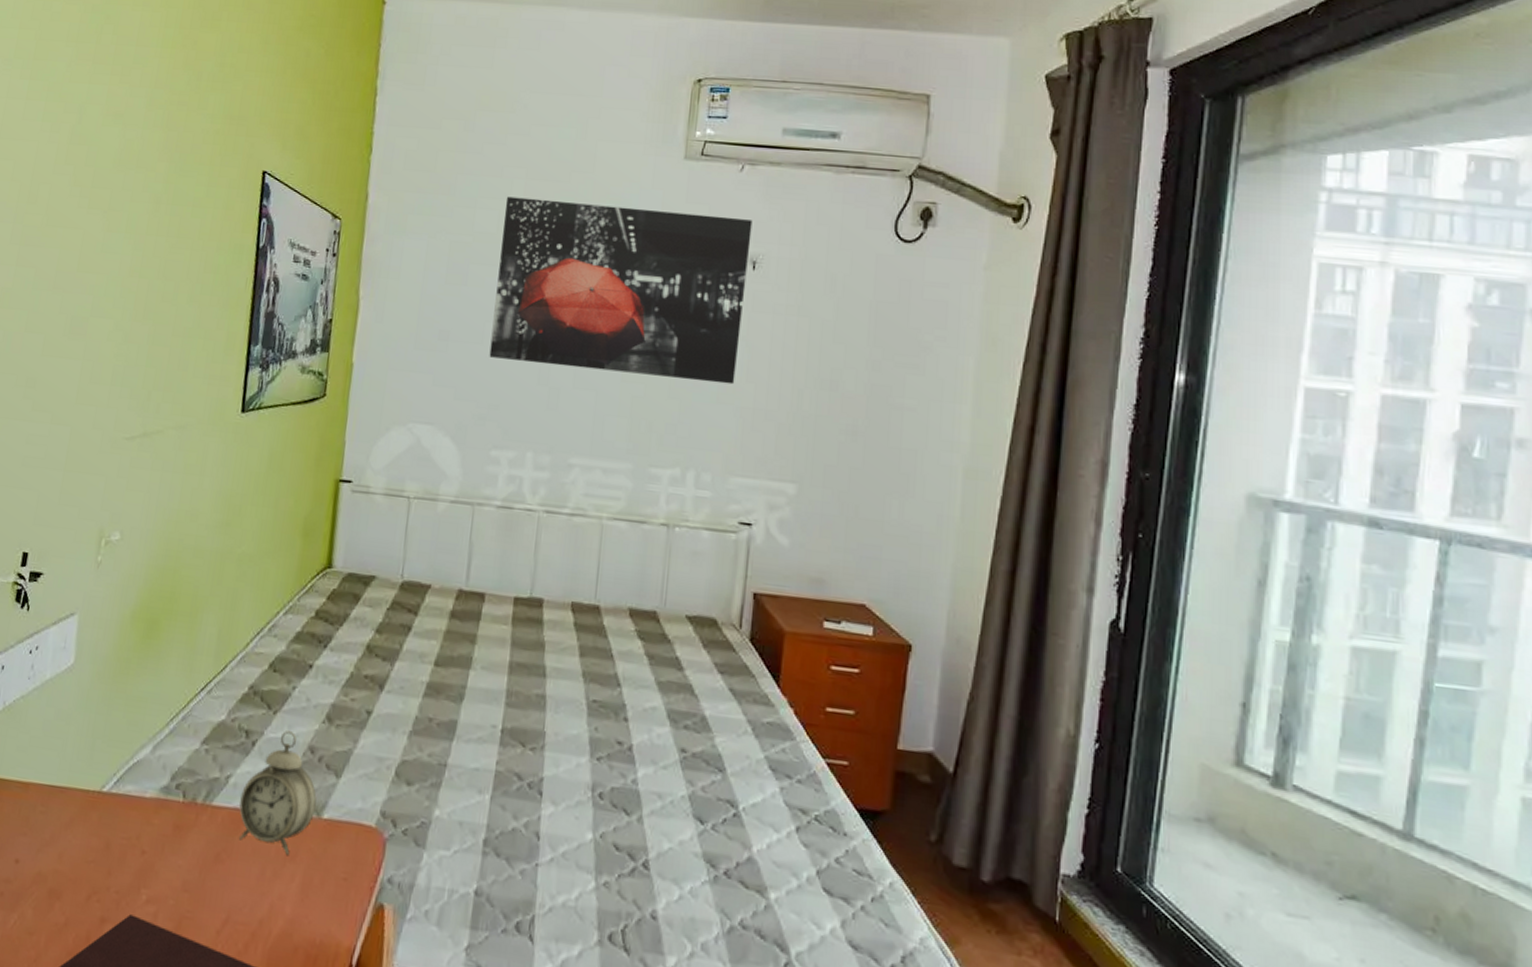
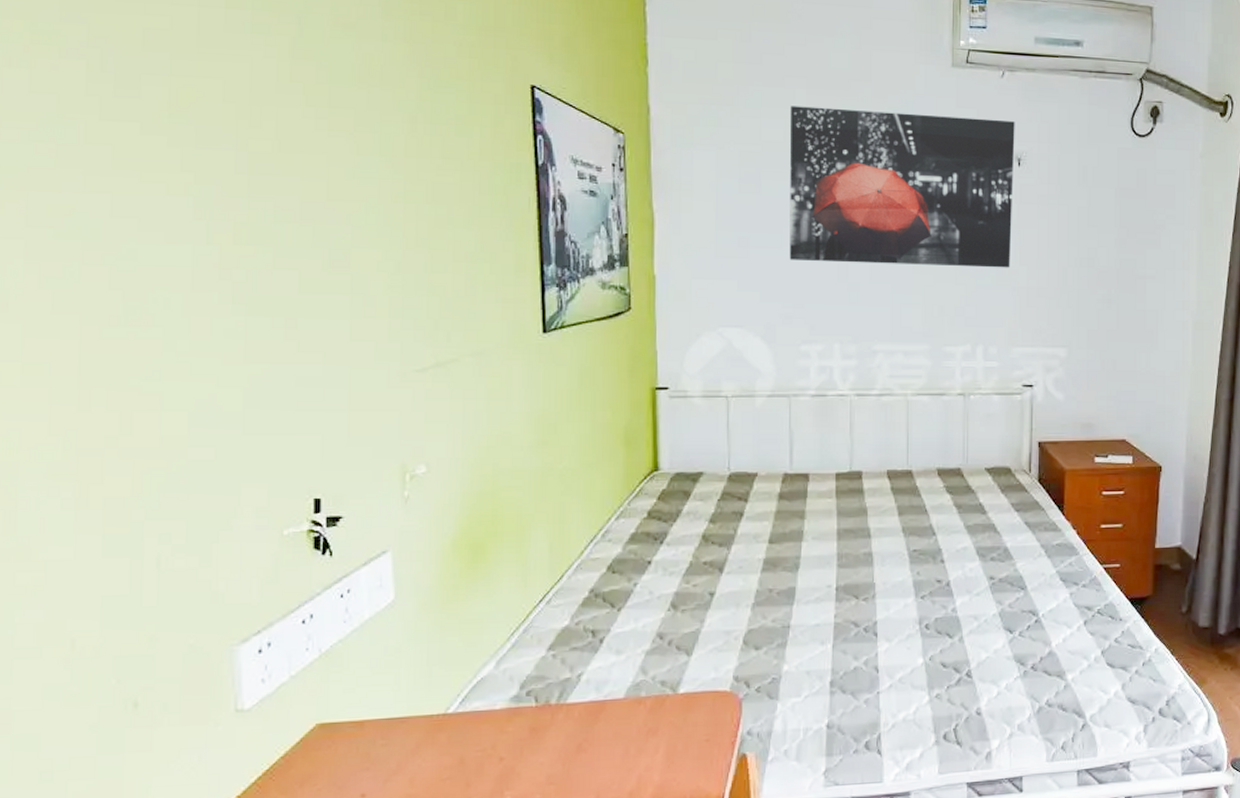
alarm clock: present [239,731,317,856] -> none [595,624,671,733]

